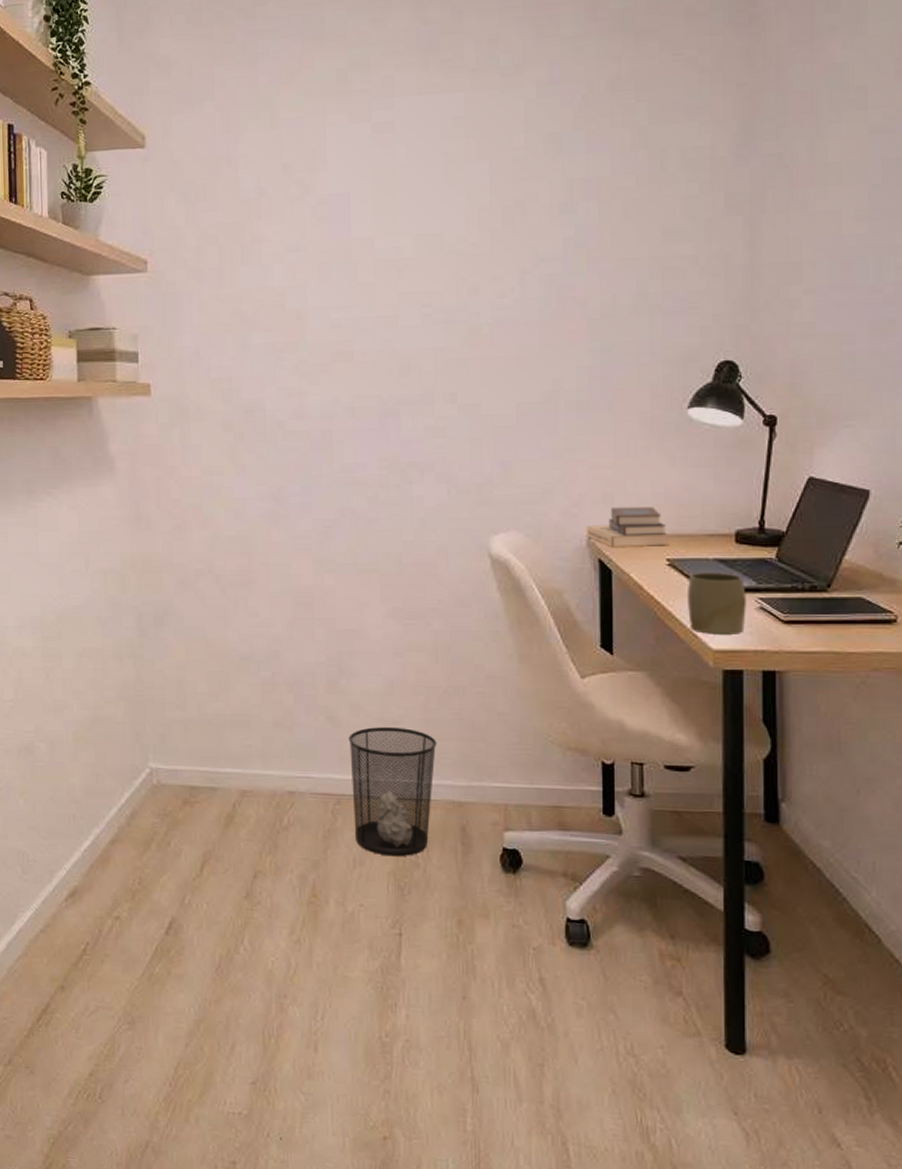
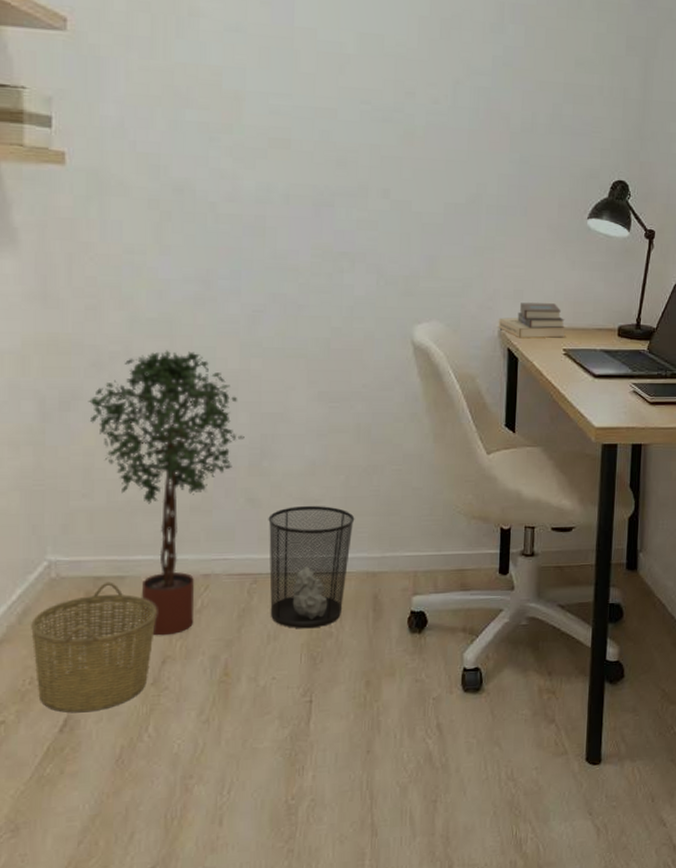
basket: none [138,792,247,918] -> present [31,581,157,713]
potted tree: none [179,567,322,850] -> present [89,350,245,636]
mug: present [686,573,746,634] -> none [577,361,624,414]

